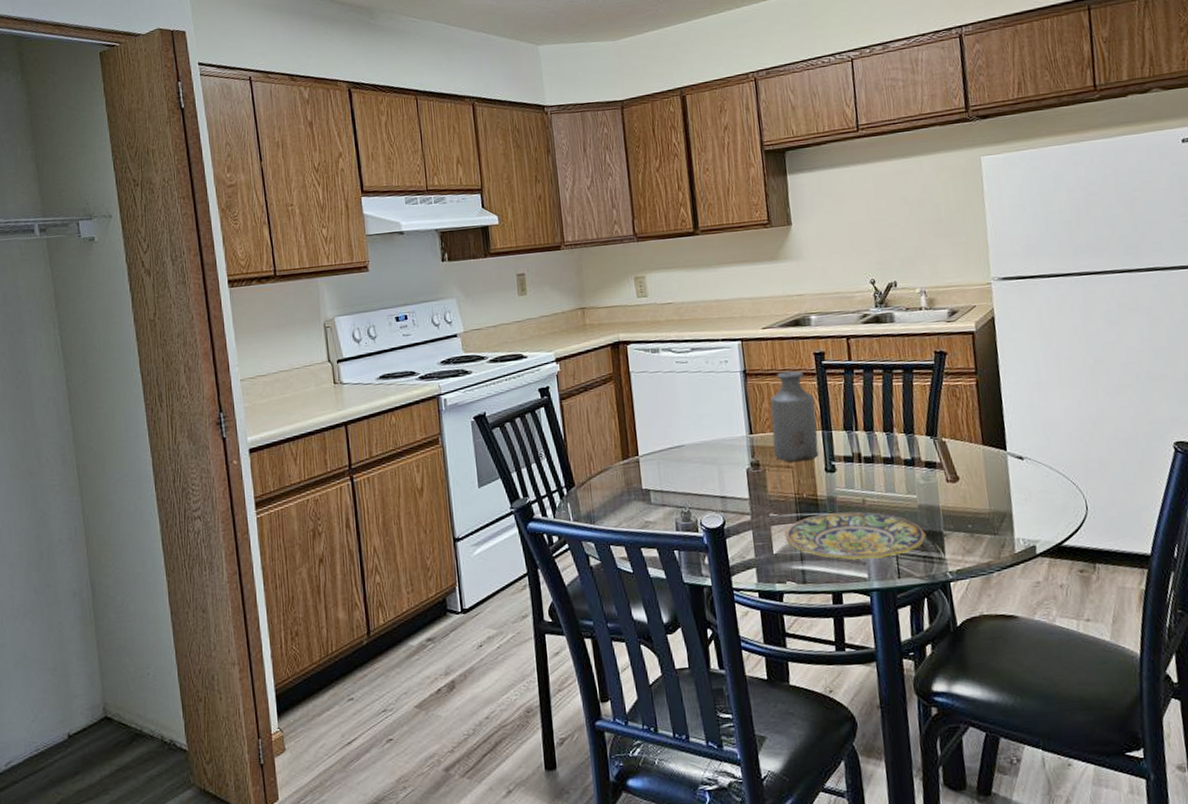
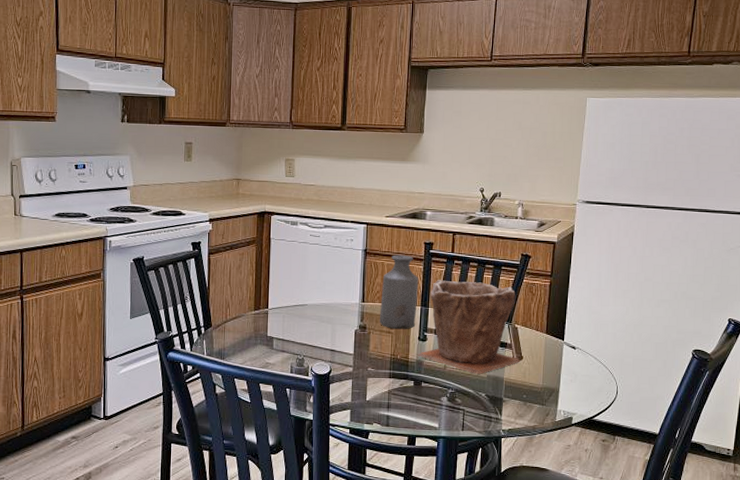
plate: present [784,511,926,560] -> none [378,373,489,413]
plant pot: none [827,392,957,506] -> present [418,280,521,374]

